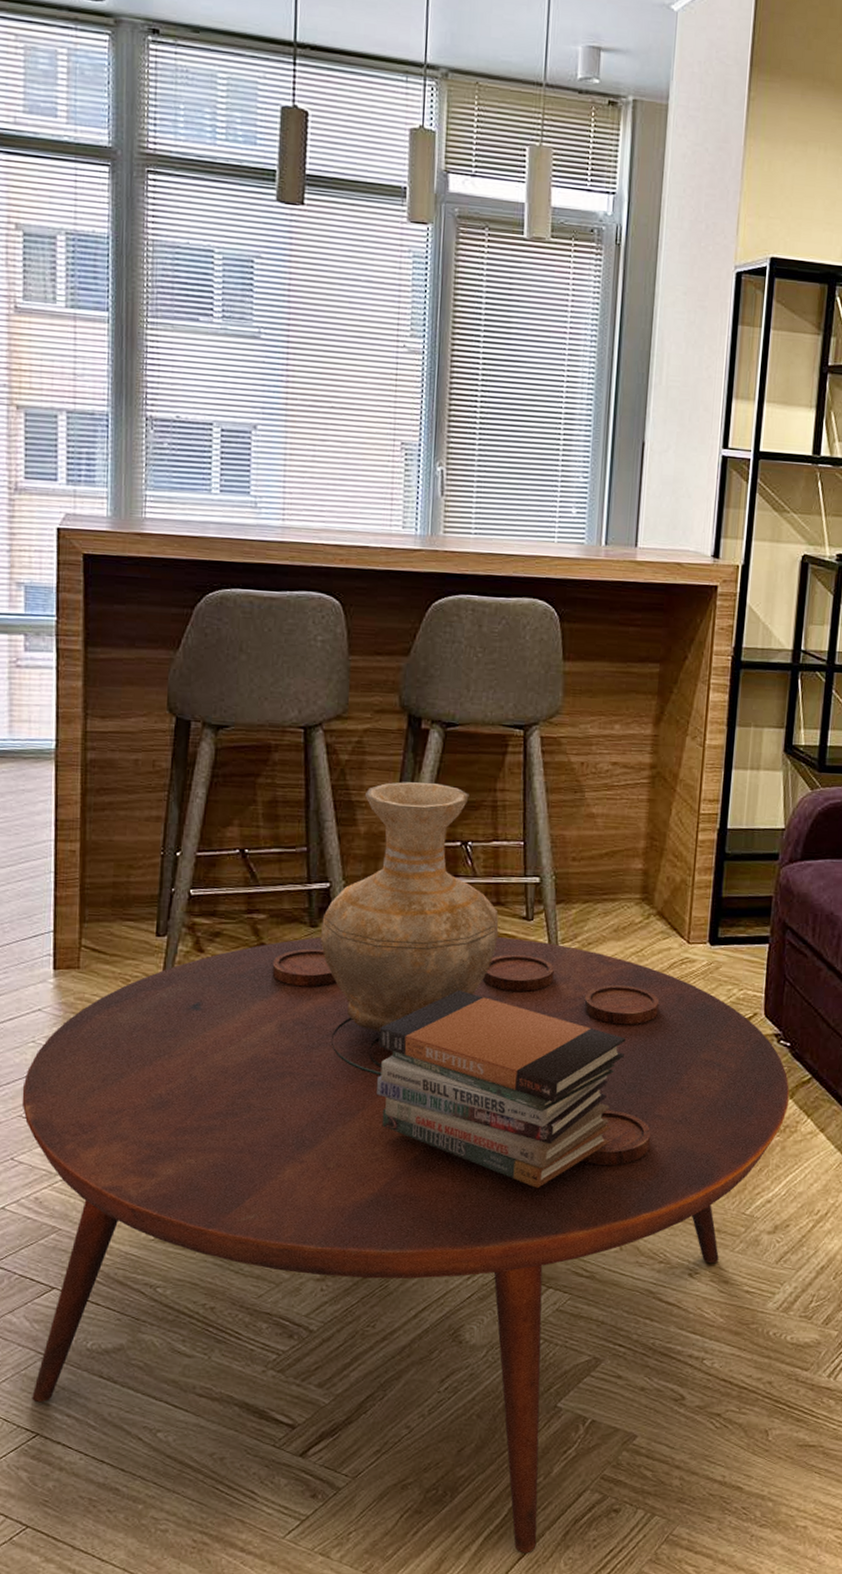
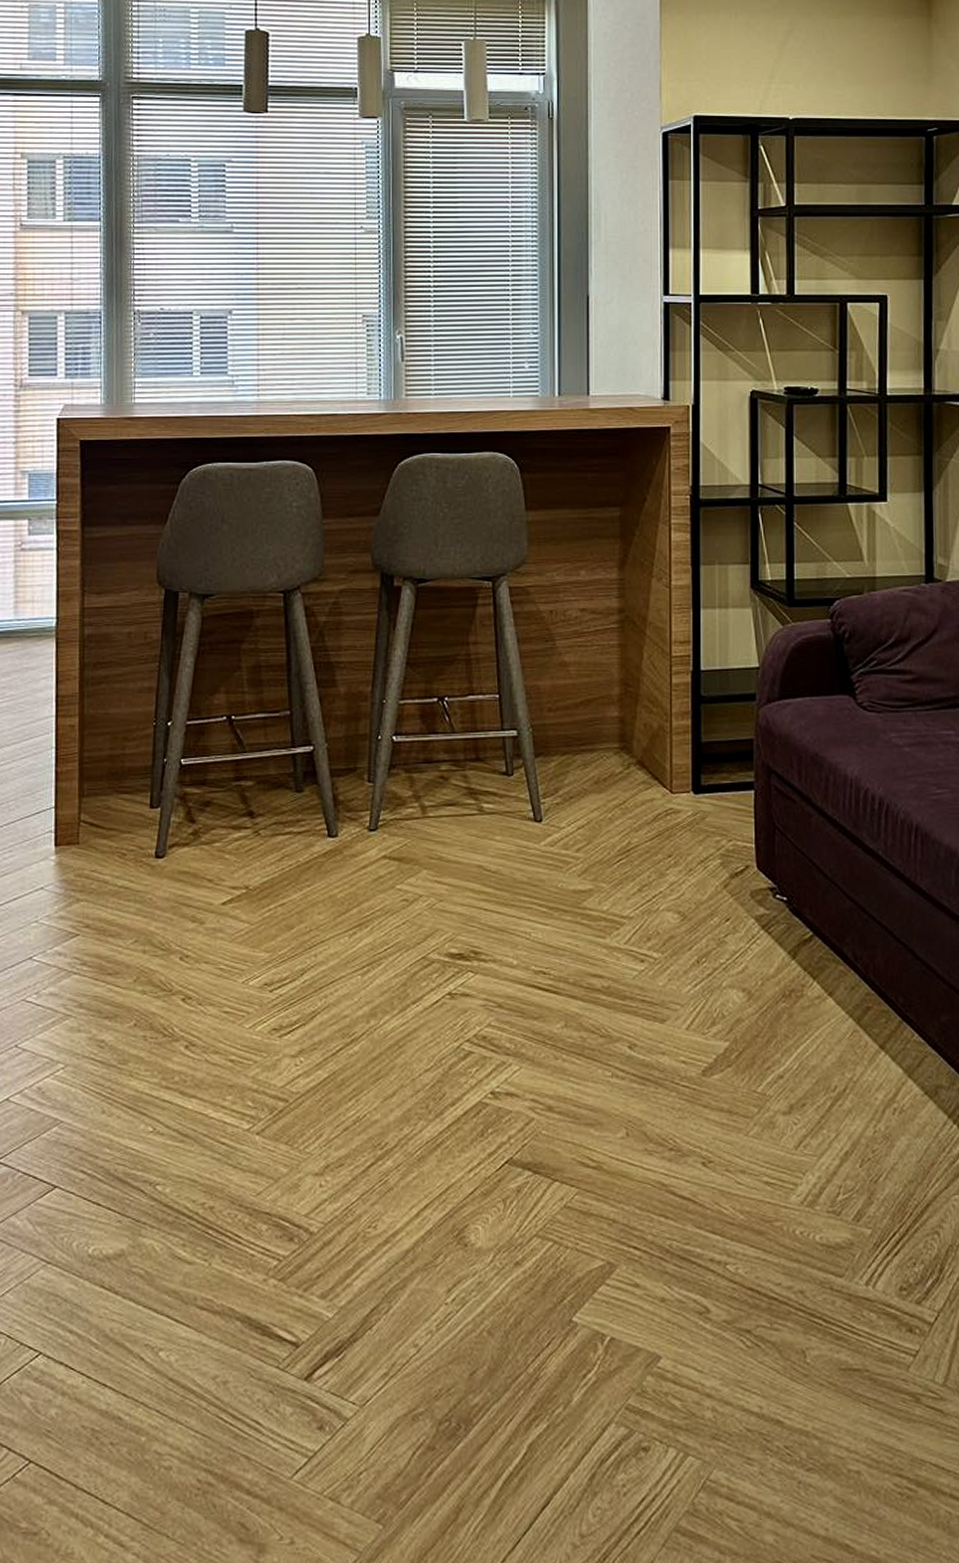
coffee table: present [22,937,790,1554] -> none [25,795,791,1501]
vase: present [320,782,499,1032] -> none [305,640,480,899]
book stack: present [377,989,625,1188] -> none [367,851,615,1067]

